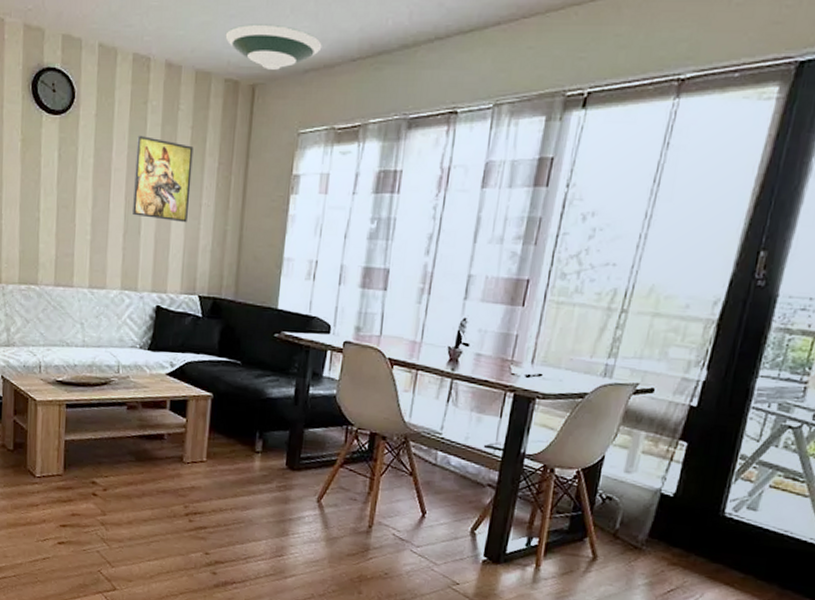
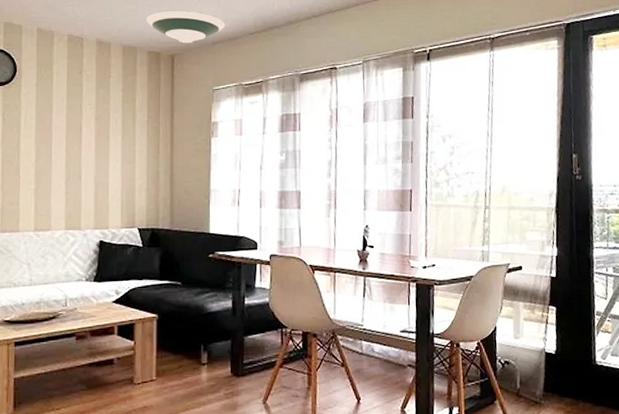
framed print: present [133,135,194,223] -> none [73,98,125,167]

